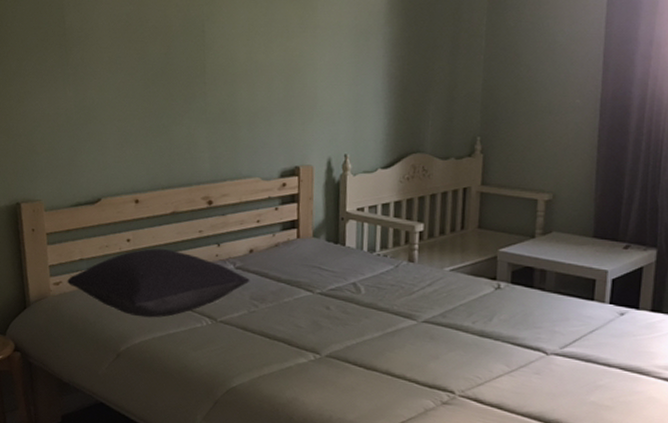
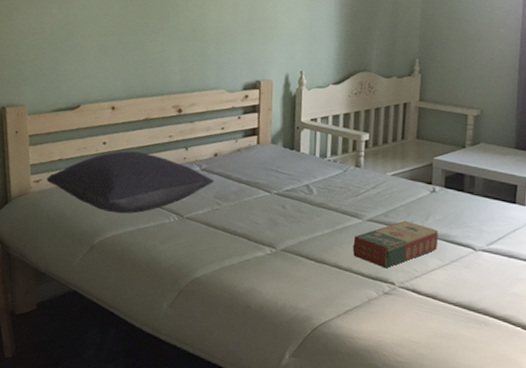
book: none [406,321,504,376] -> present [352,220,438,269]

